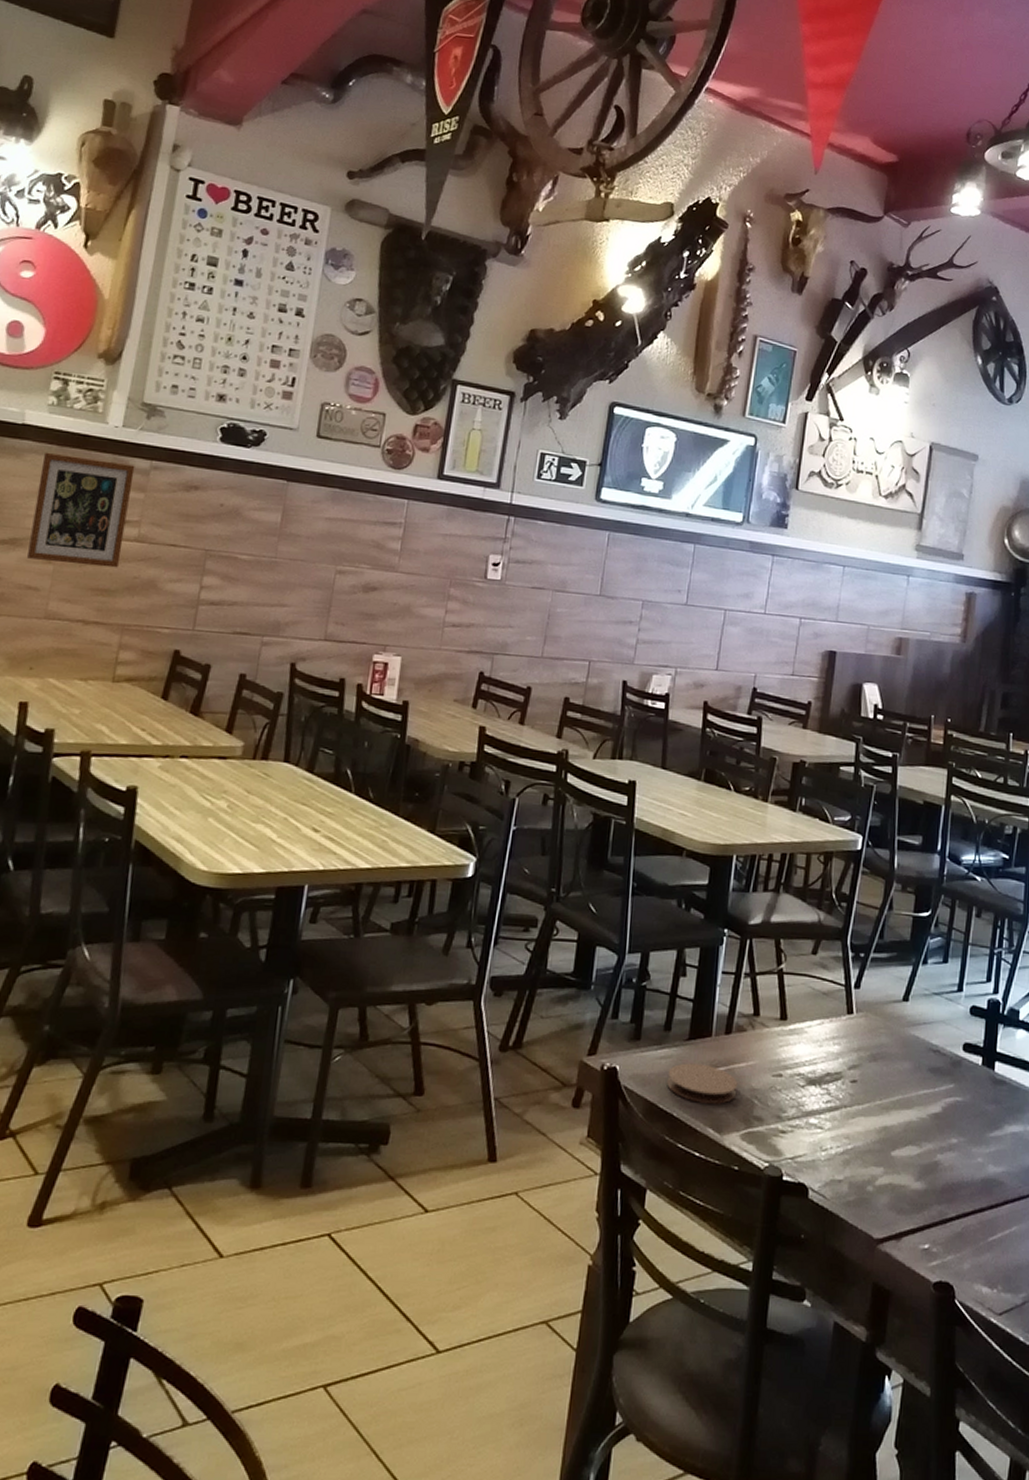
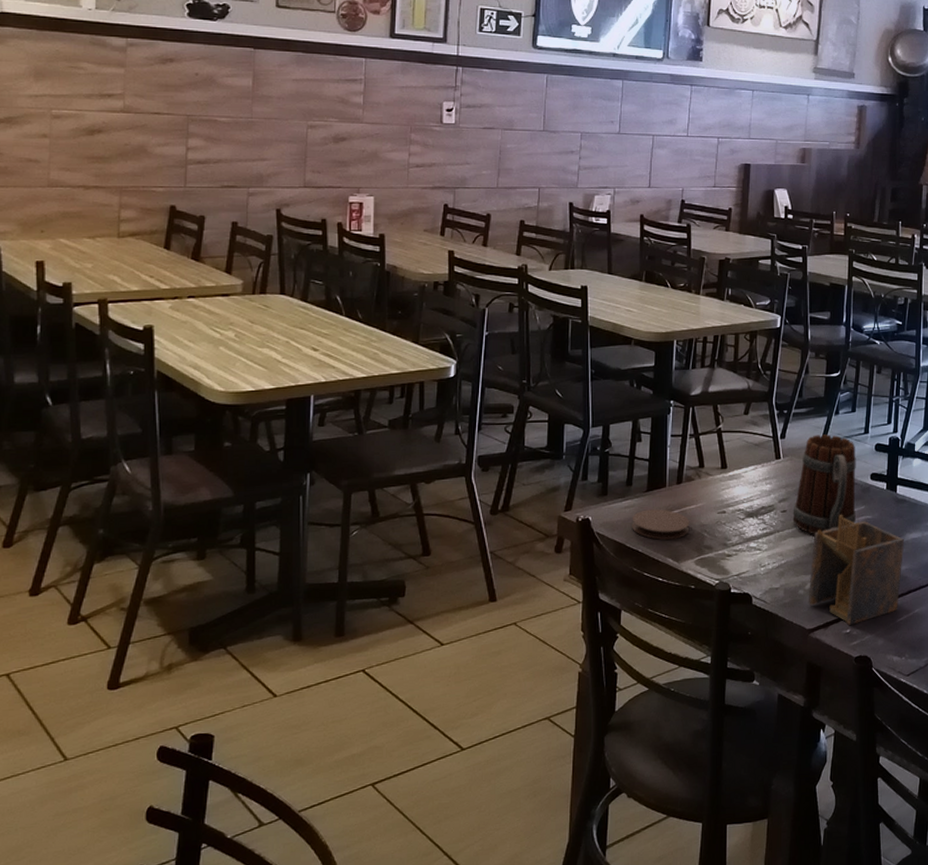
picture frame: present [27,452,135,568] -> none [24,36,112,137]
beer mug: none [864,987,946,1116] -> present [792,434,856,535]
napkin holder: none [877,1093,1003,1239] -> present [808,515,905,625]

